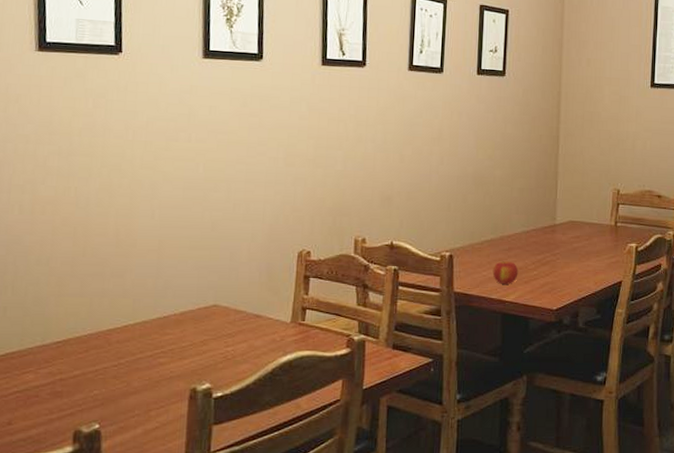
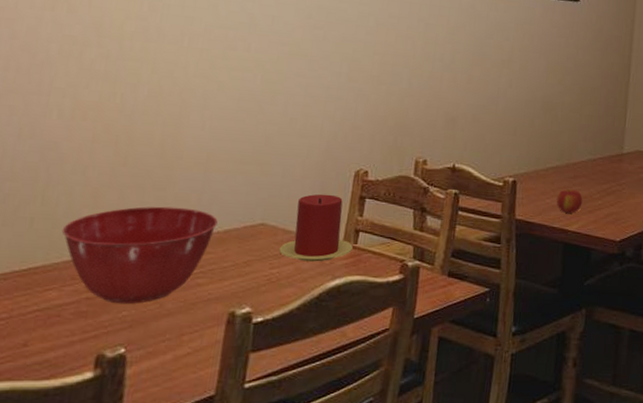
mixing bowl: none [32,292,174,383] -> present [61,206,218,304]
candle: none [232,275,301,339] -> present [279,194,353,262]

